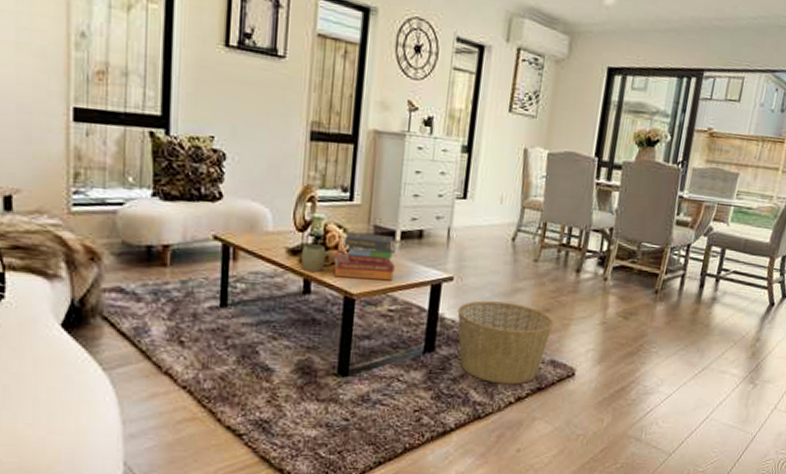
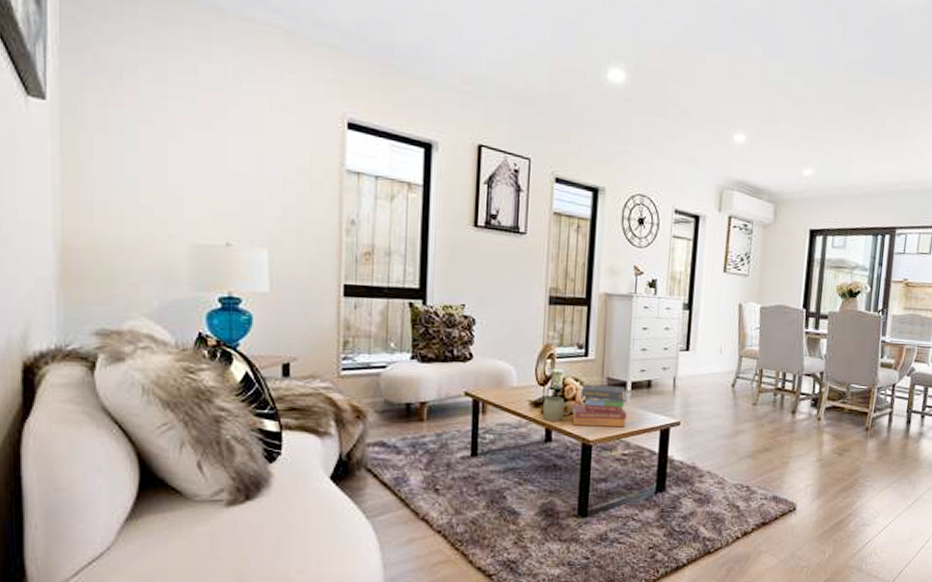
basket: present [457,300,554,385] -> none [685,443,774,520]

